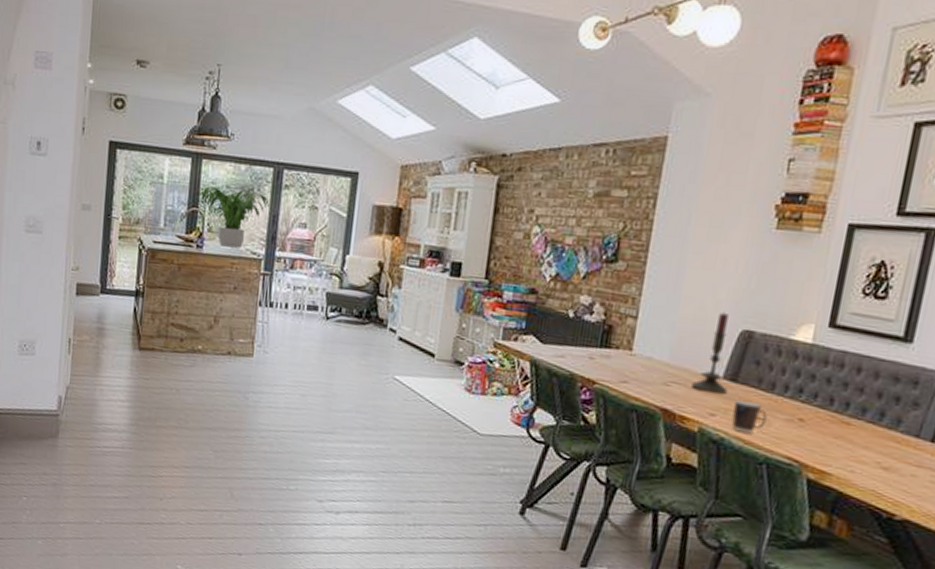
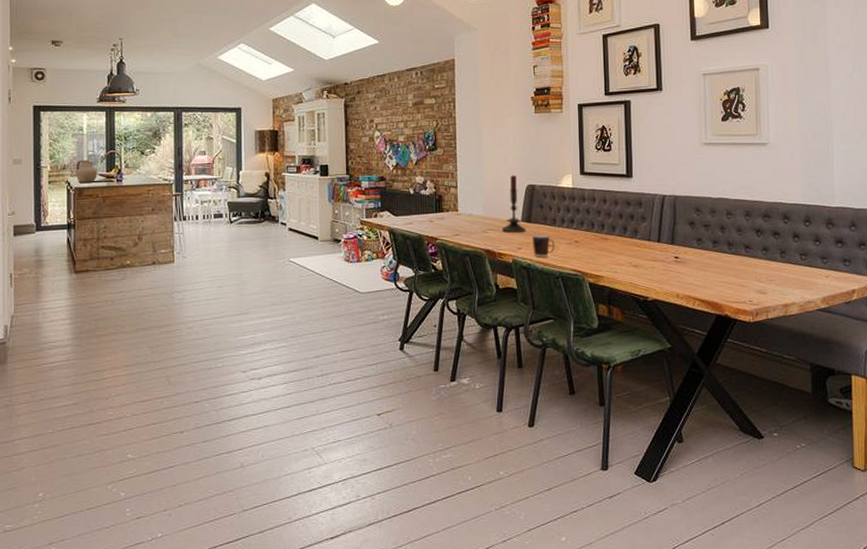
ceramic pitcher: none [149,214,175,244] -> present [75,159,97,183]
potted plant: present [201,186,270,249] -> none [117,131,174,178]

